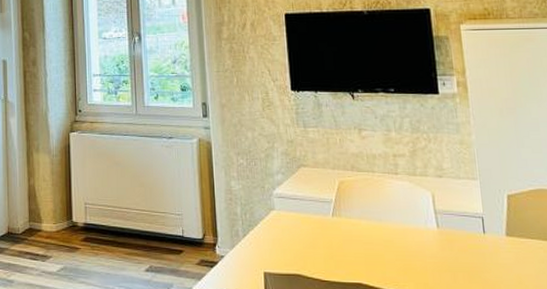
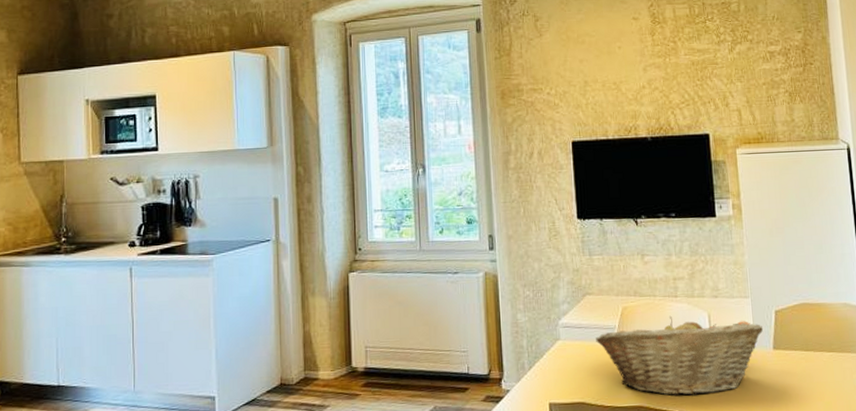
fruit basket: none [311,193,495,278] -> present [596,315,764,396]

